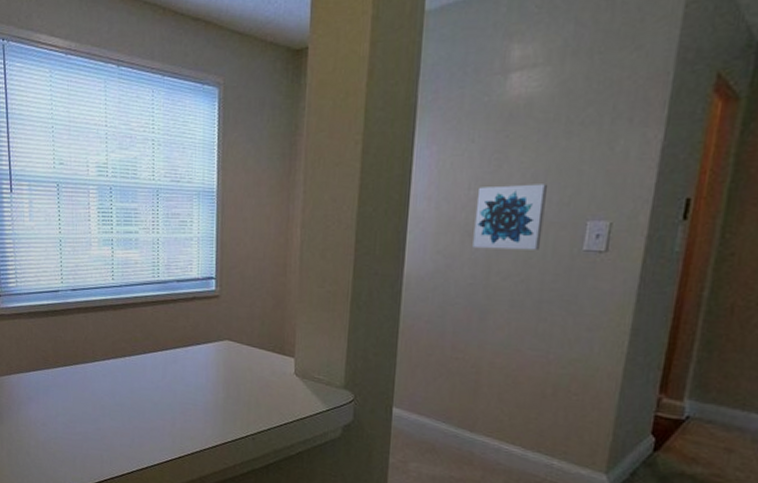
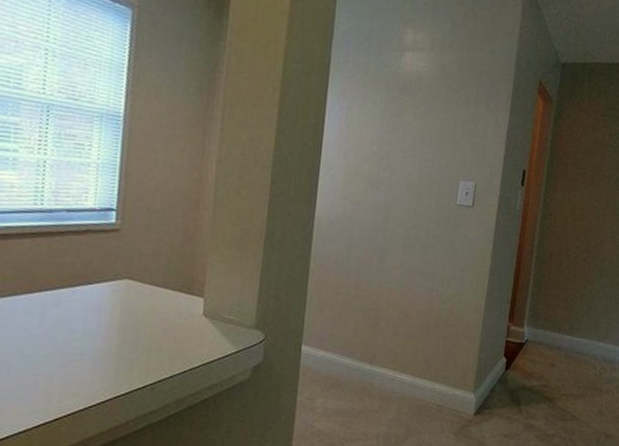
wall art: present [472,184,548,250] -> none [374,143,432,202]

